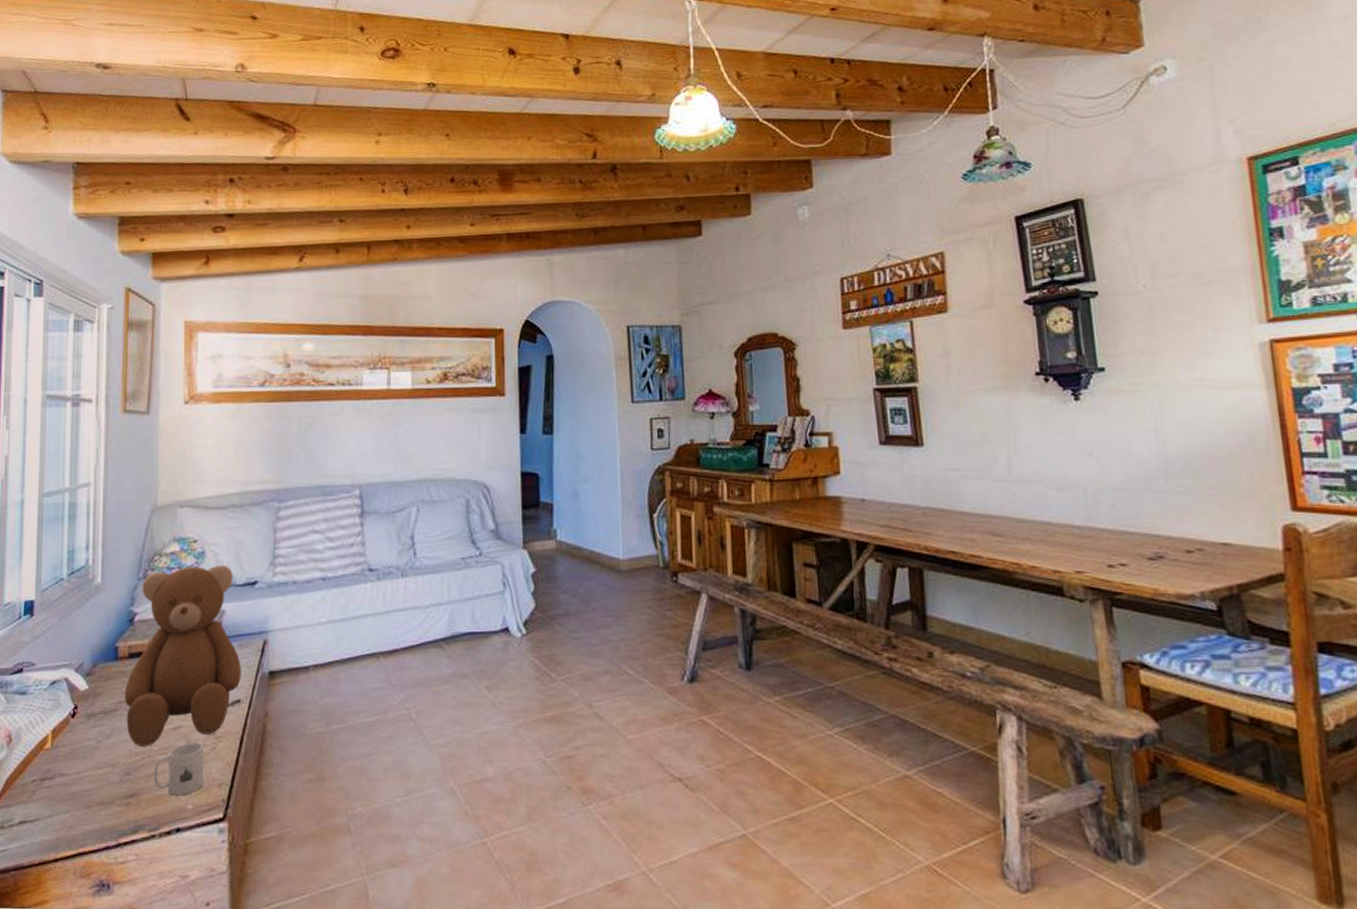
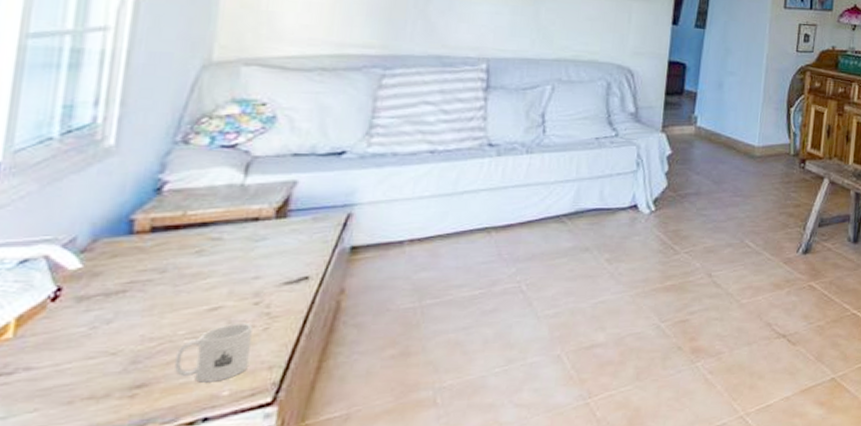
teddy bear: present [124,565,241,746] -> none [138,131,314,331]

